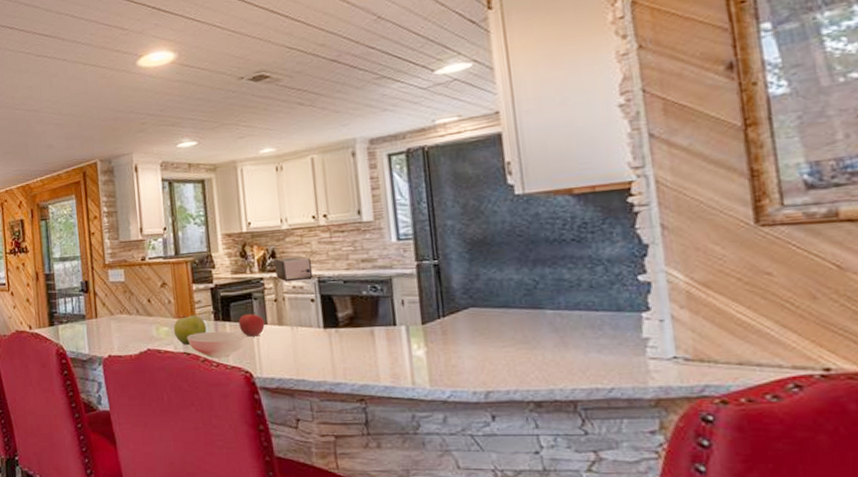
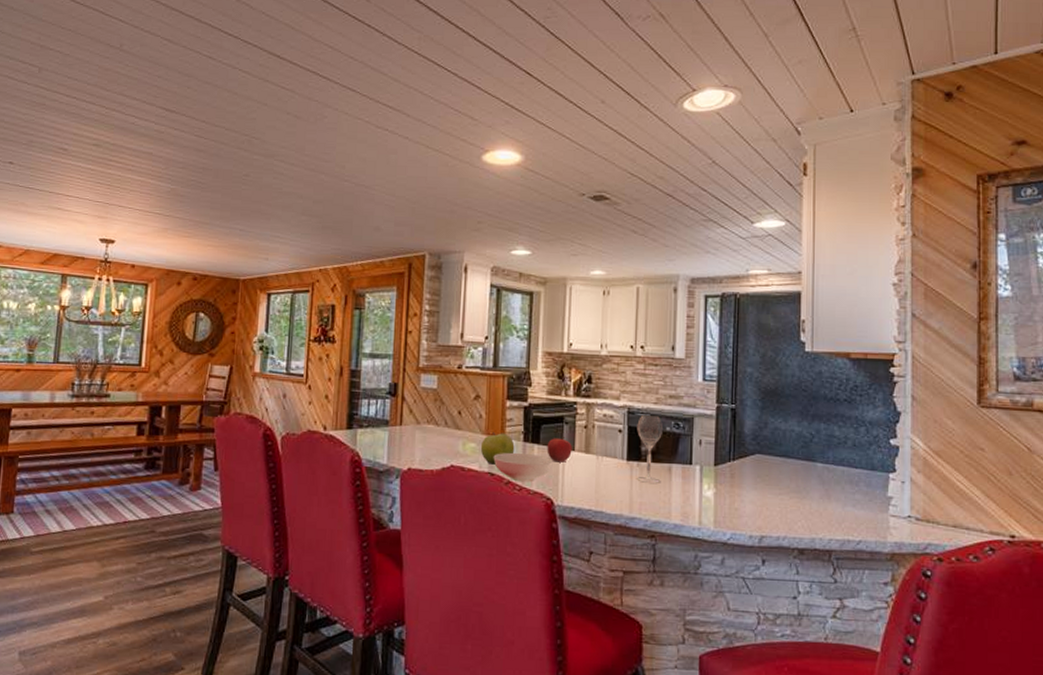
toaster: present [273,256,313,282] -> none [589,384,624,410]
wineglass: none [330,281,363,349] -> present [637,415,664,485]

